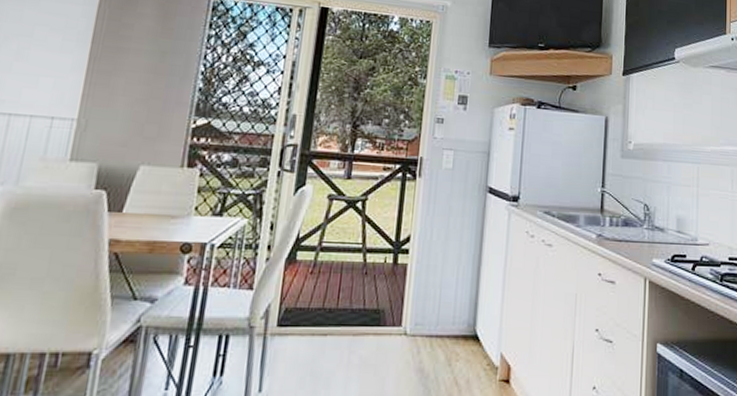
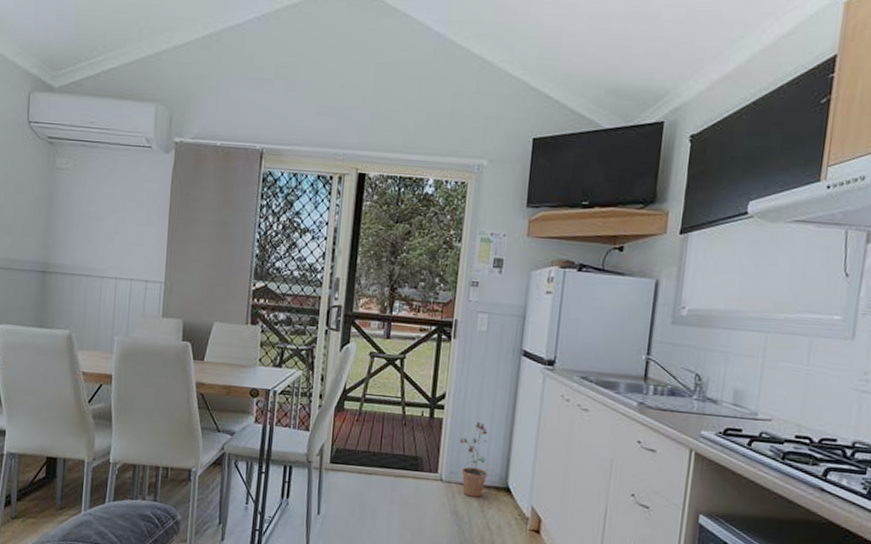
potted plant: none [425,265,456,350] -> present [460,422,489,498]

